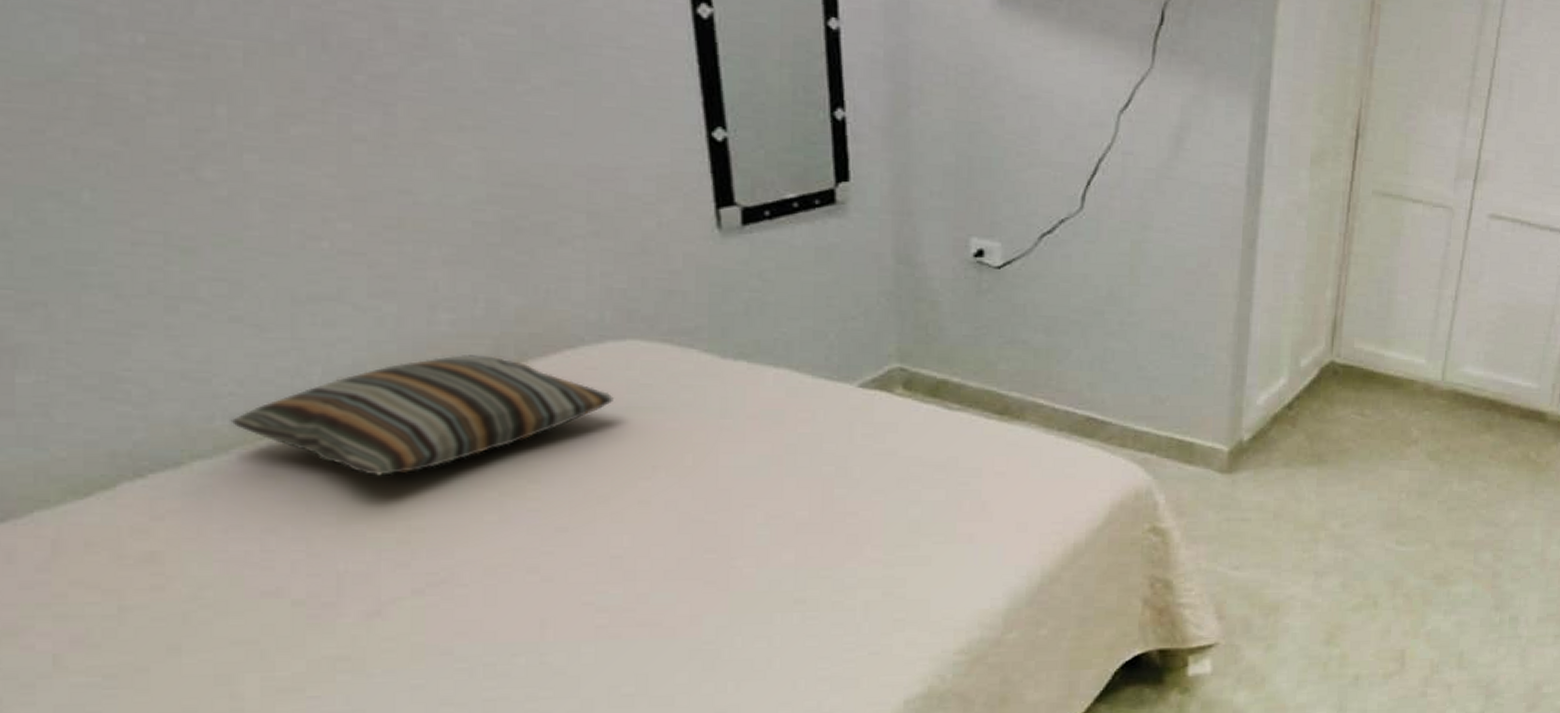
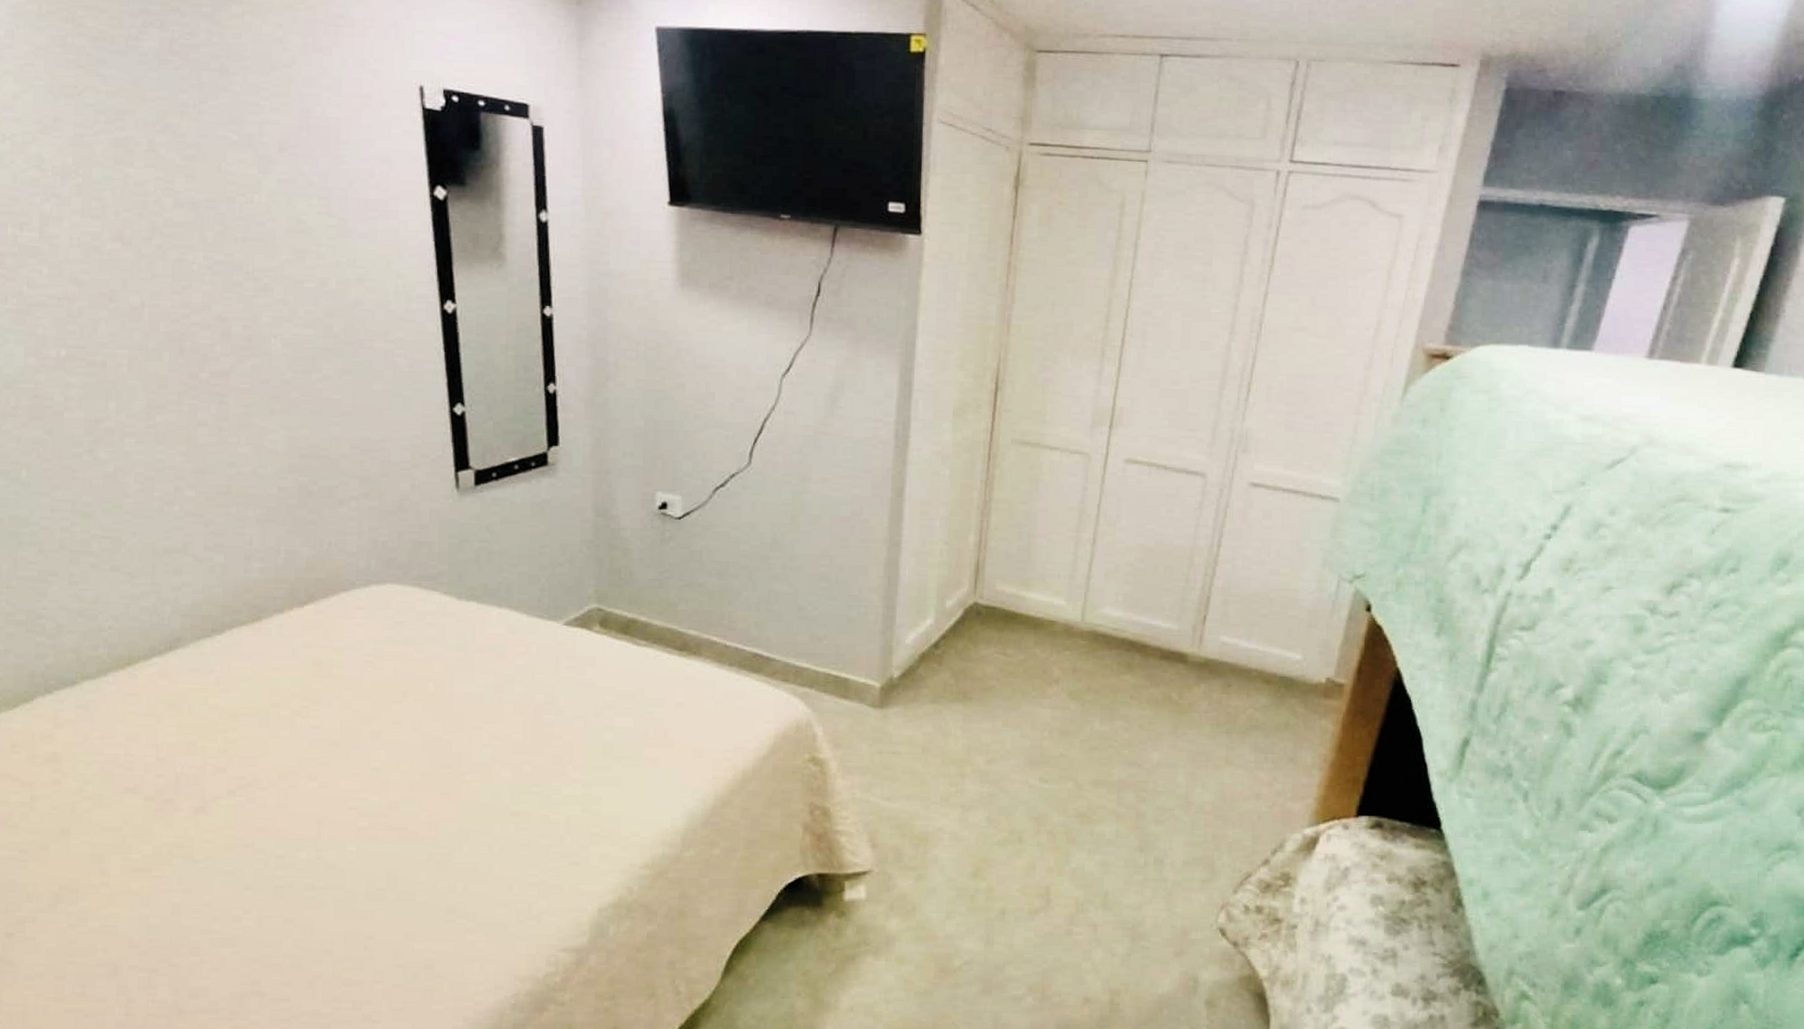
pillow: present [230,355,613,476] -> none [109,597,376,696]

